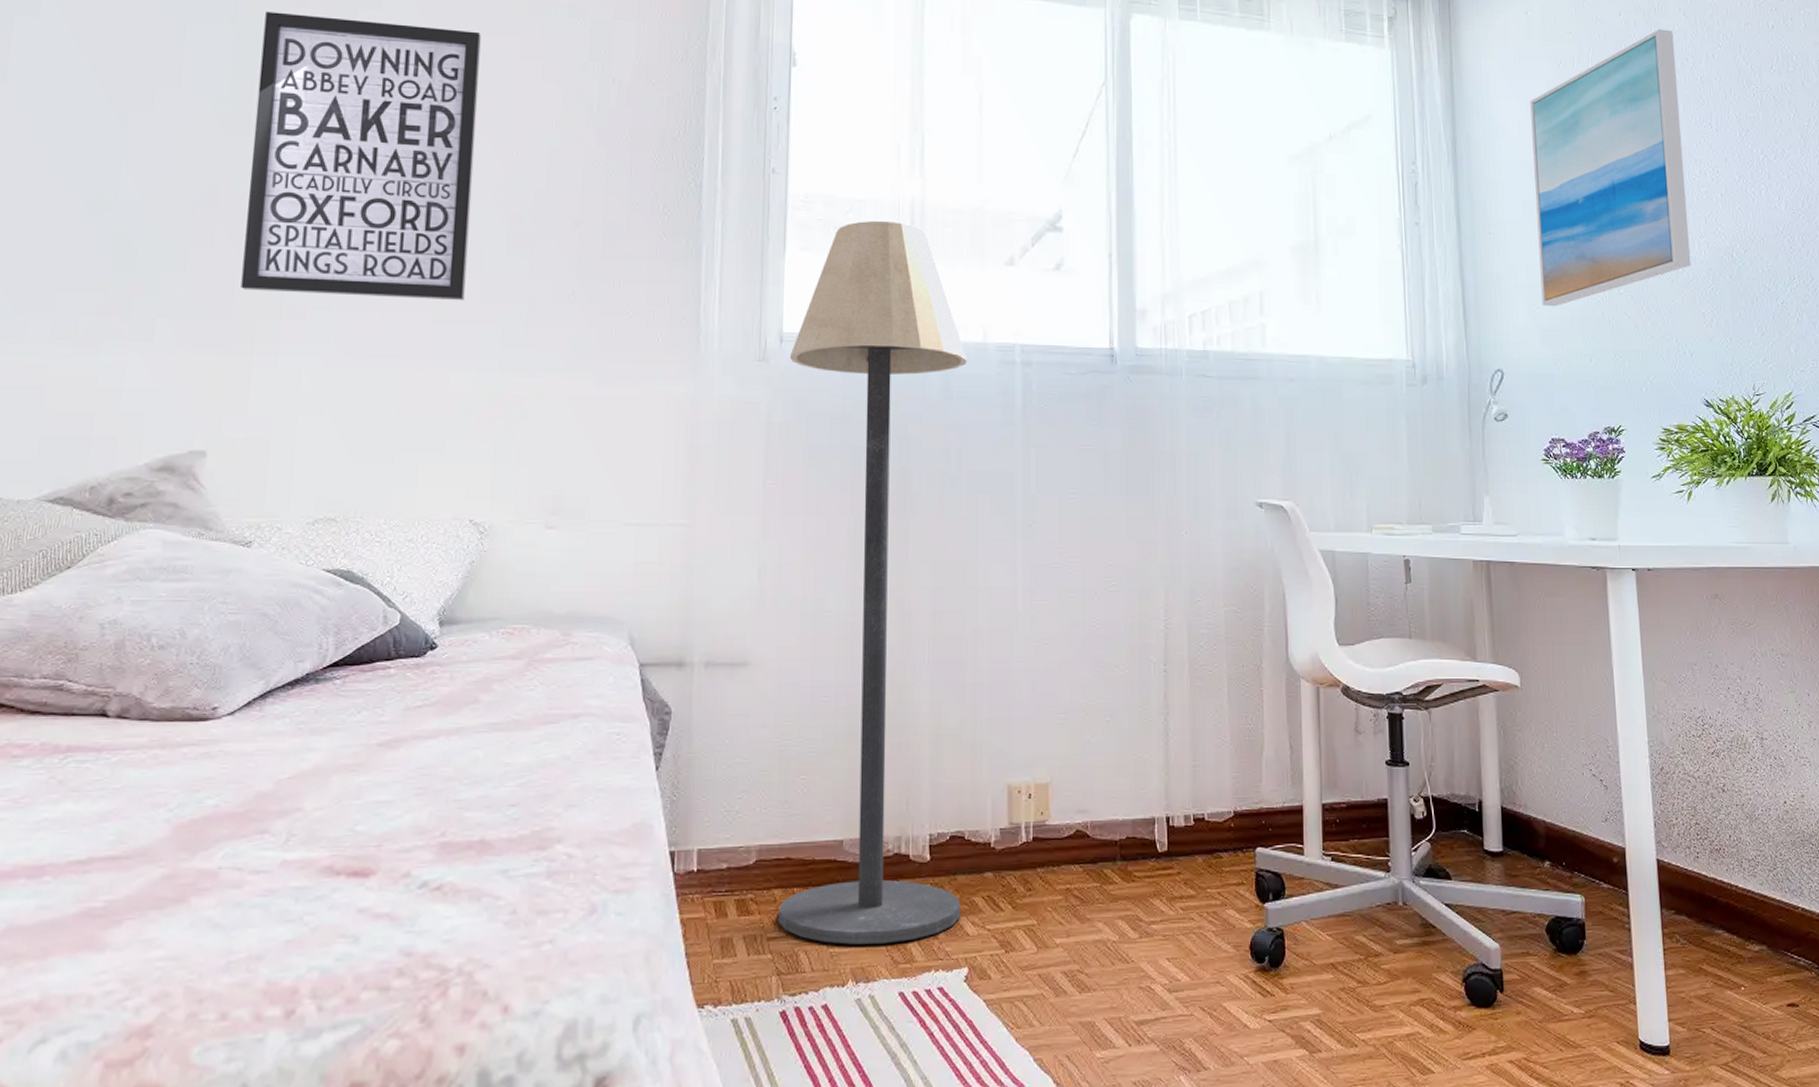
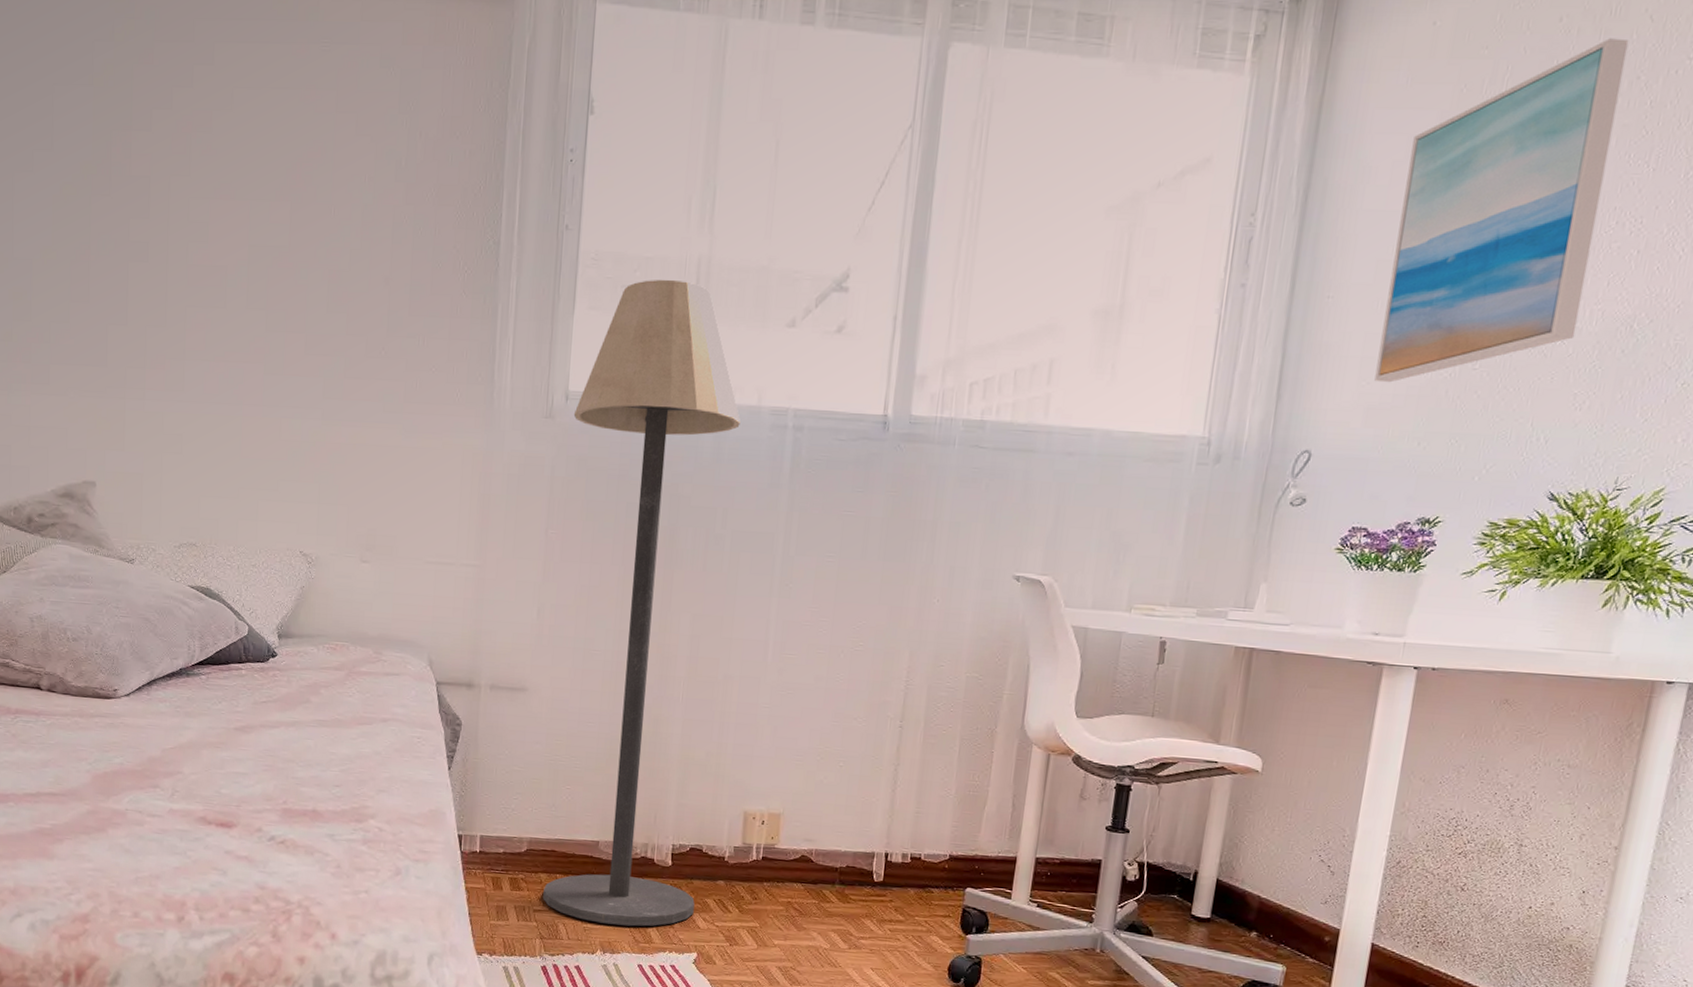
wall art: present [241,11,481,301] -> none [113,71,302,355]

